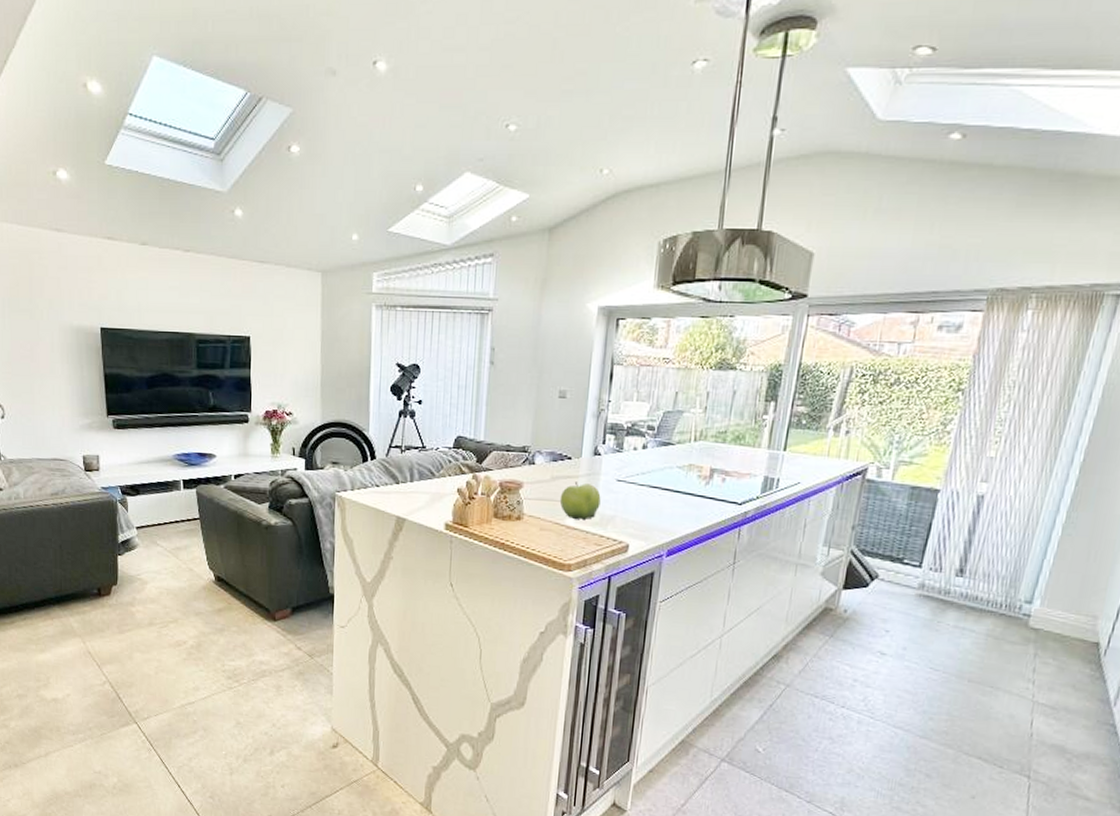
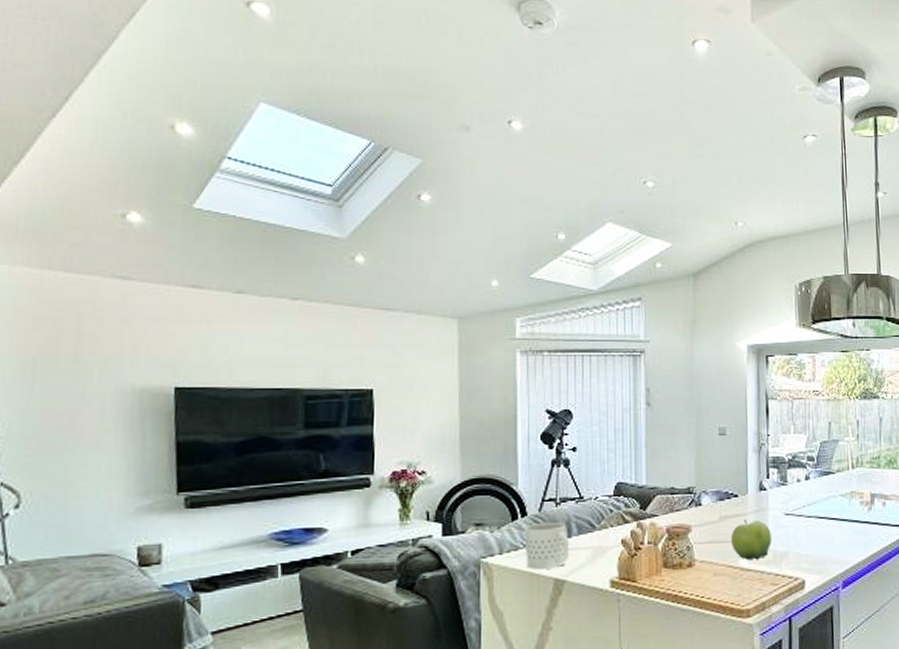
mug: none [372,466,411,508] -> present [524,521,568,569]

